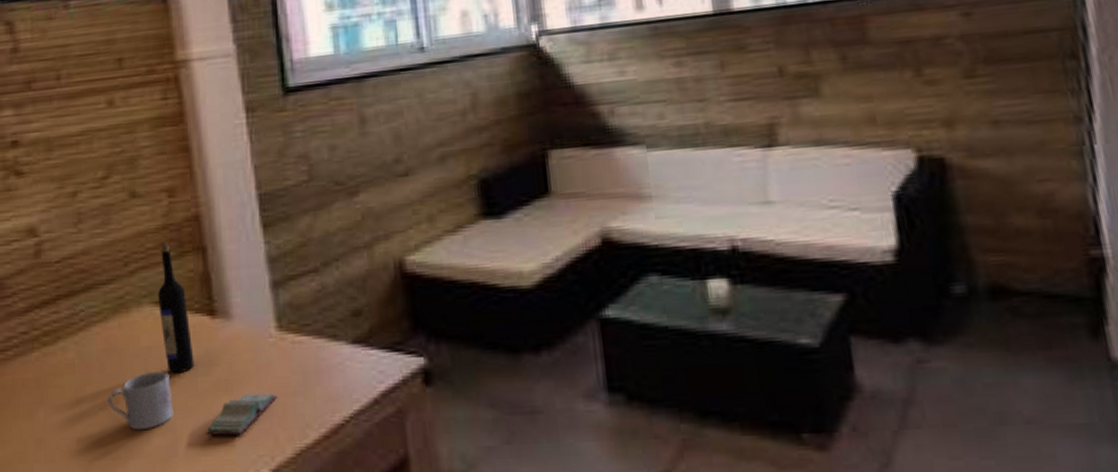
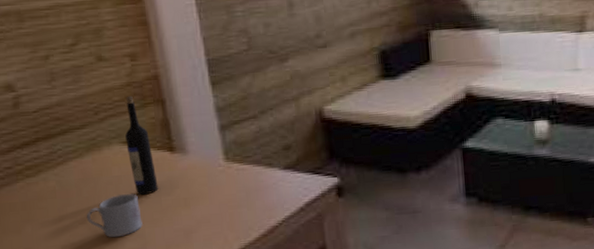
book: present [206,393,277,437] -> none [170,206,226,239]

